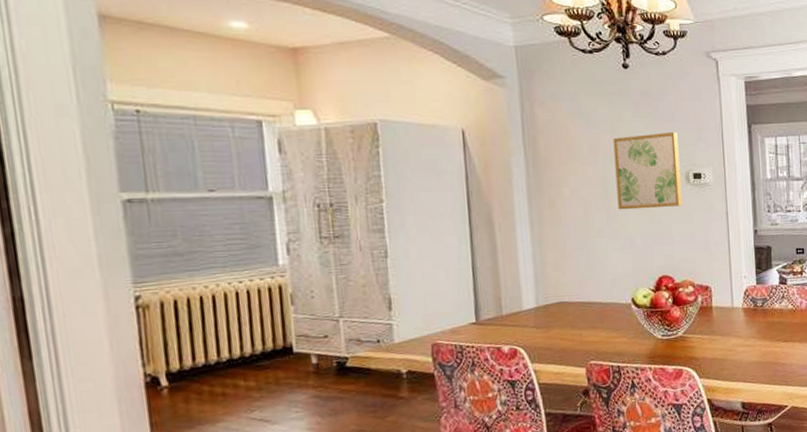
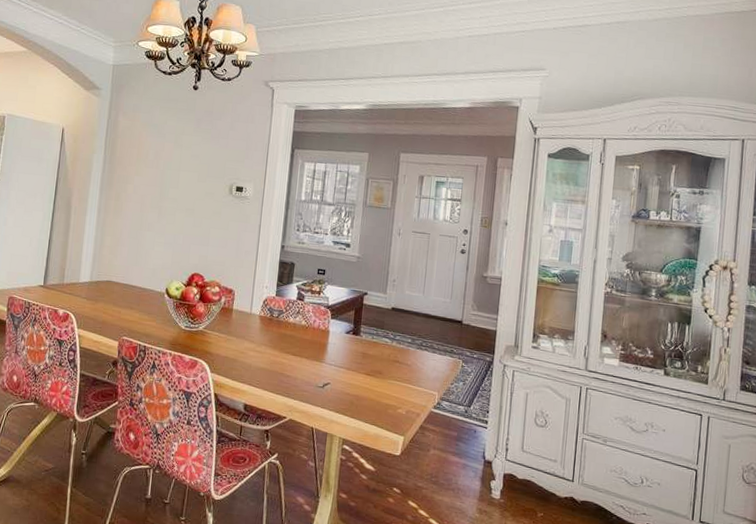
wall art: present [613,131,682,210] -> none [168,147,229,214]

